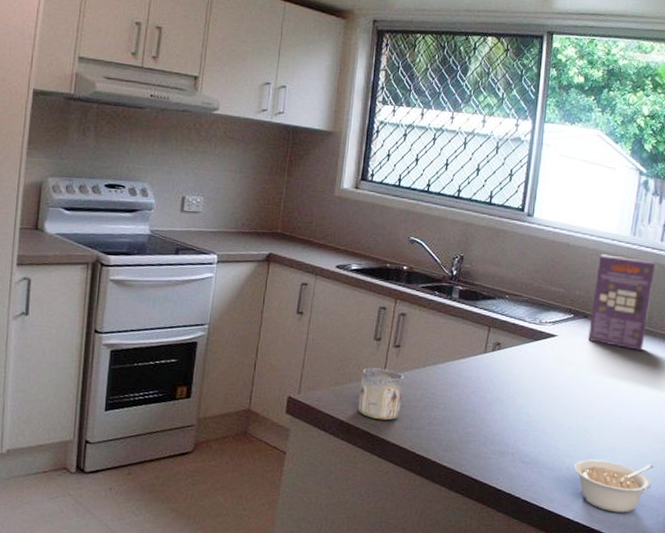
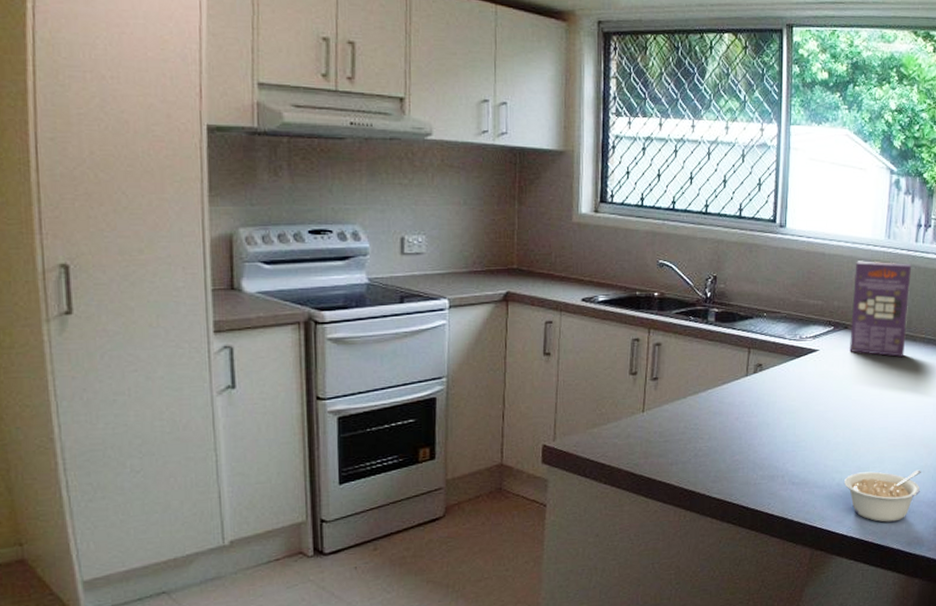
mug: present [358,368,404,421] -> none [619,404,665,459]

